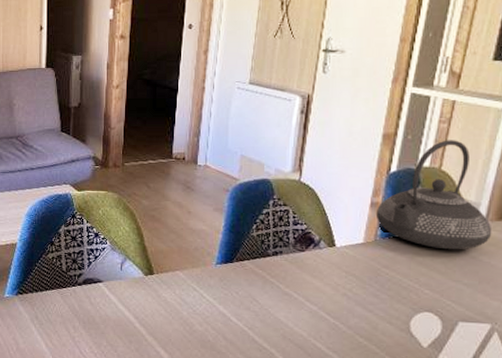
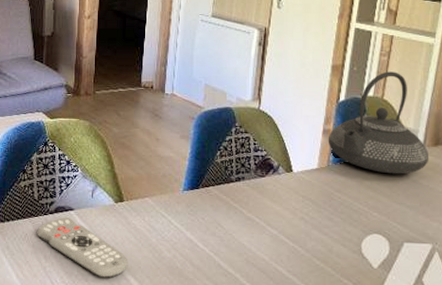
remote control: none [66,289,158,350] -> present [37,217,128,279]

